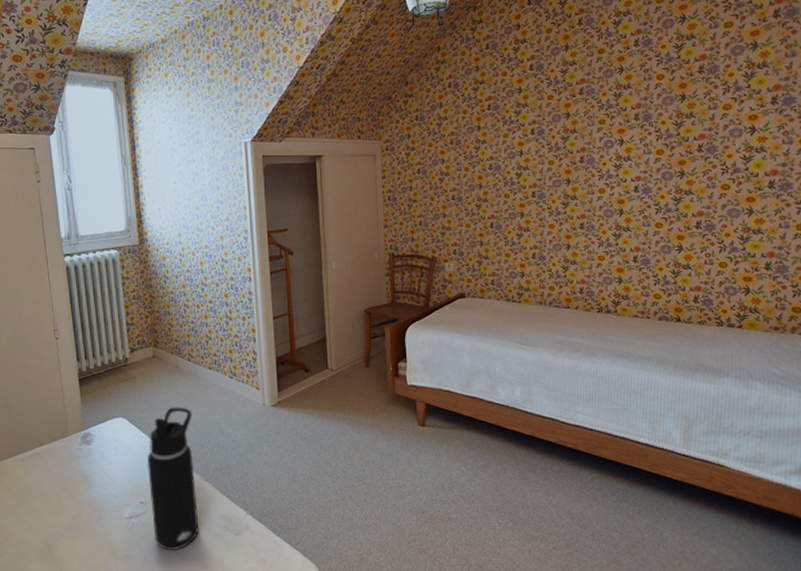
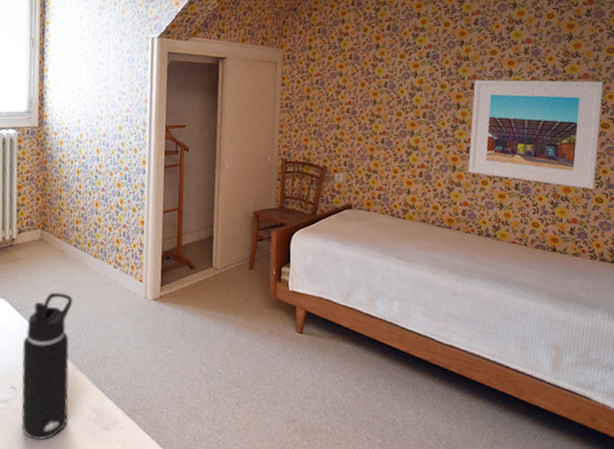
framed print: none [583,141,722,255] -> present [468,79,604,190]

